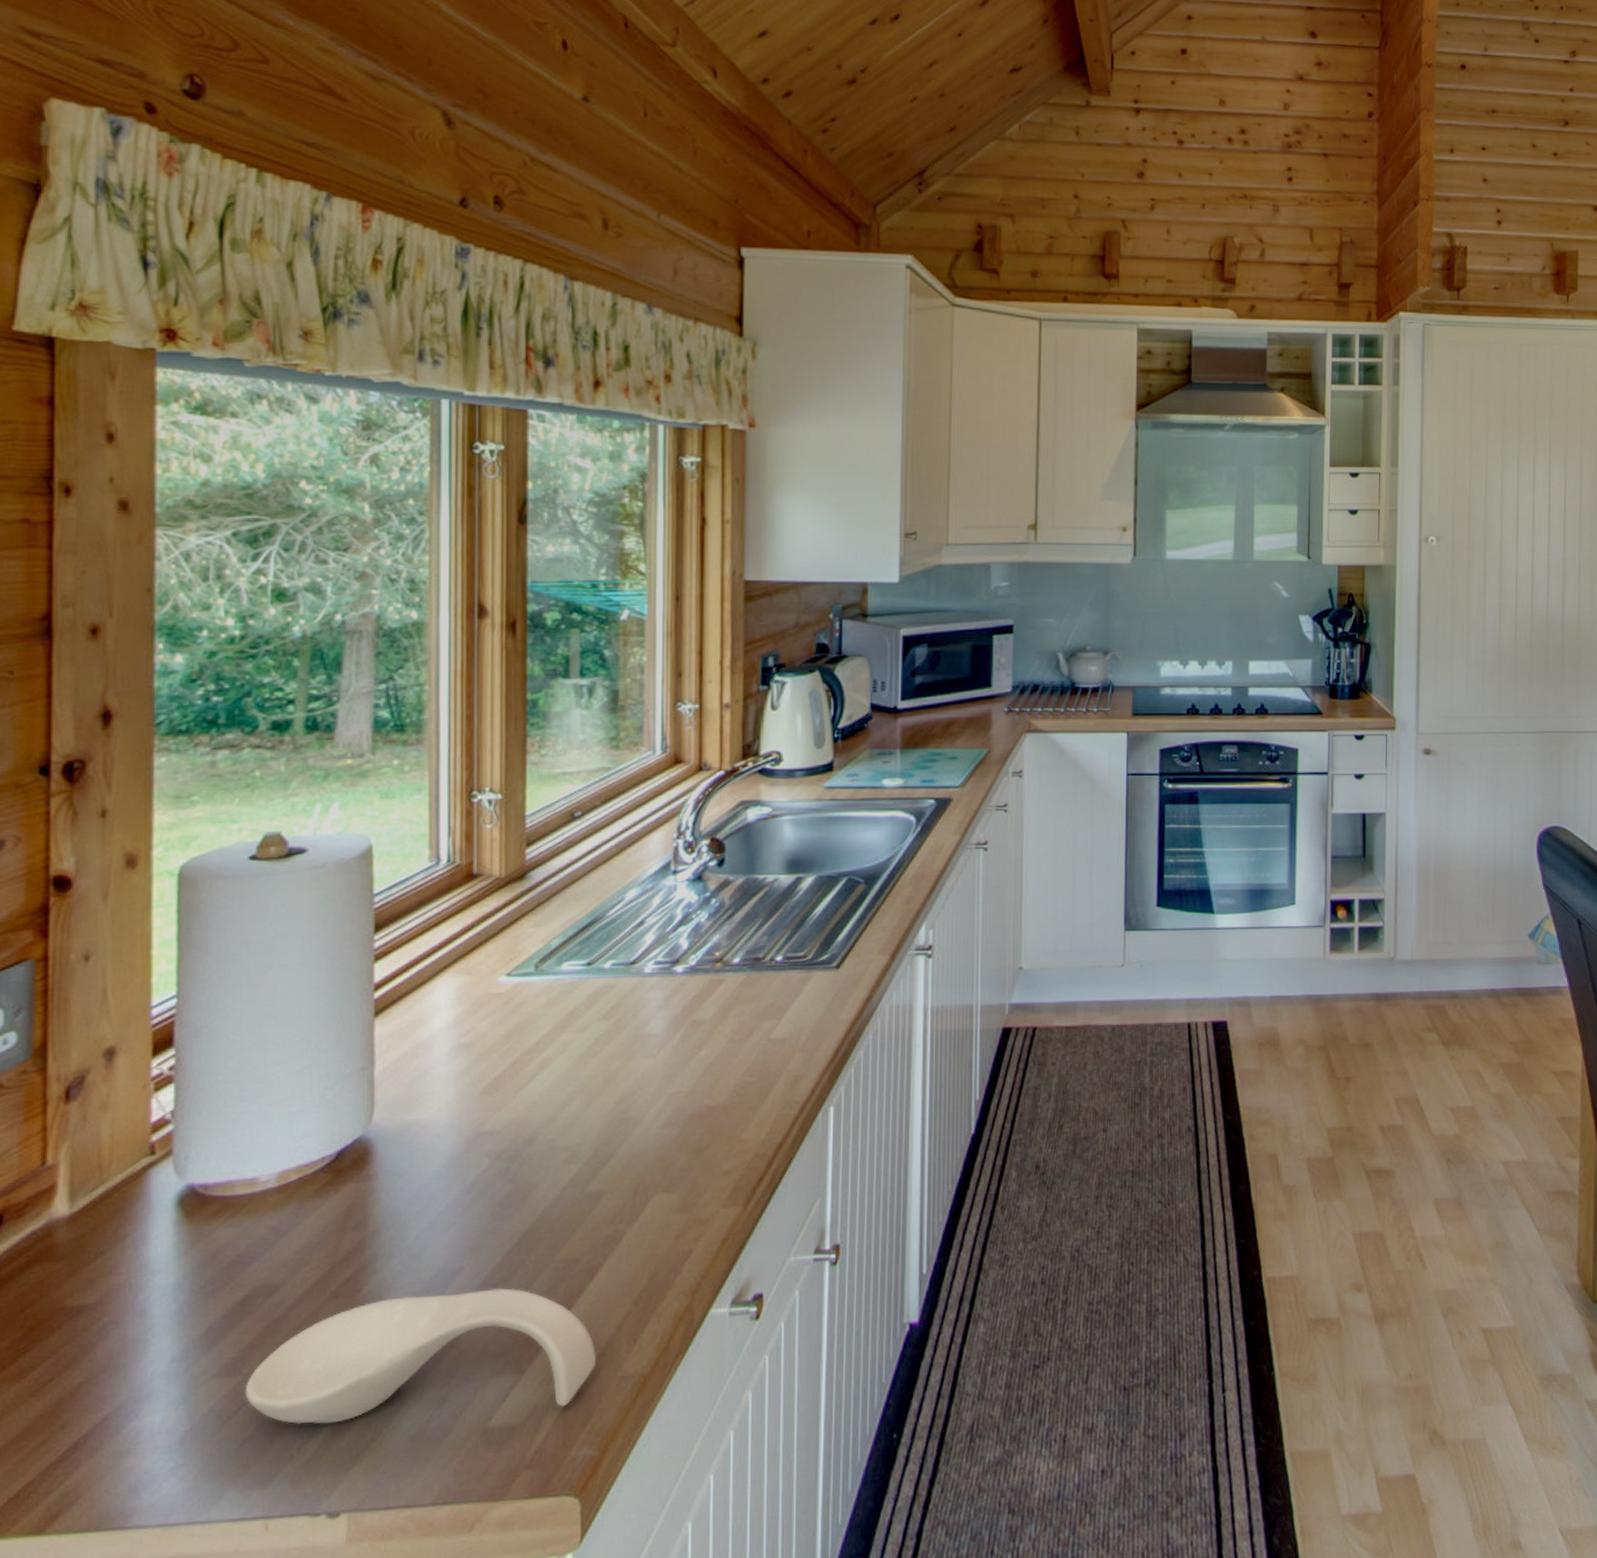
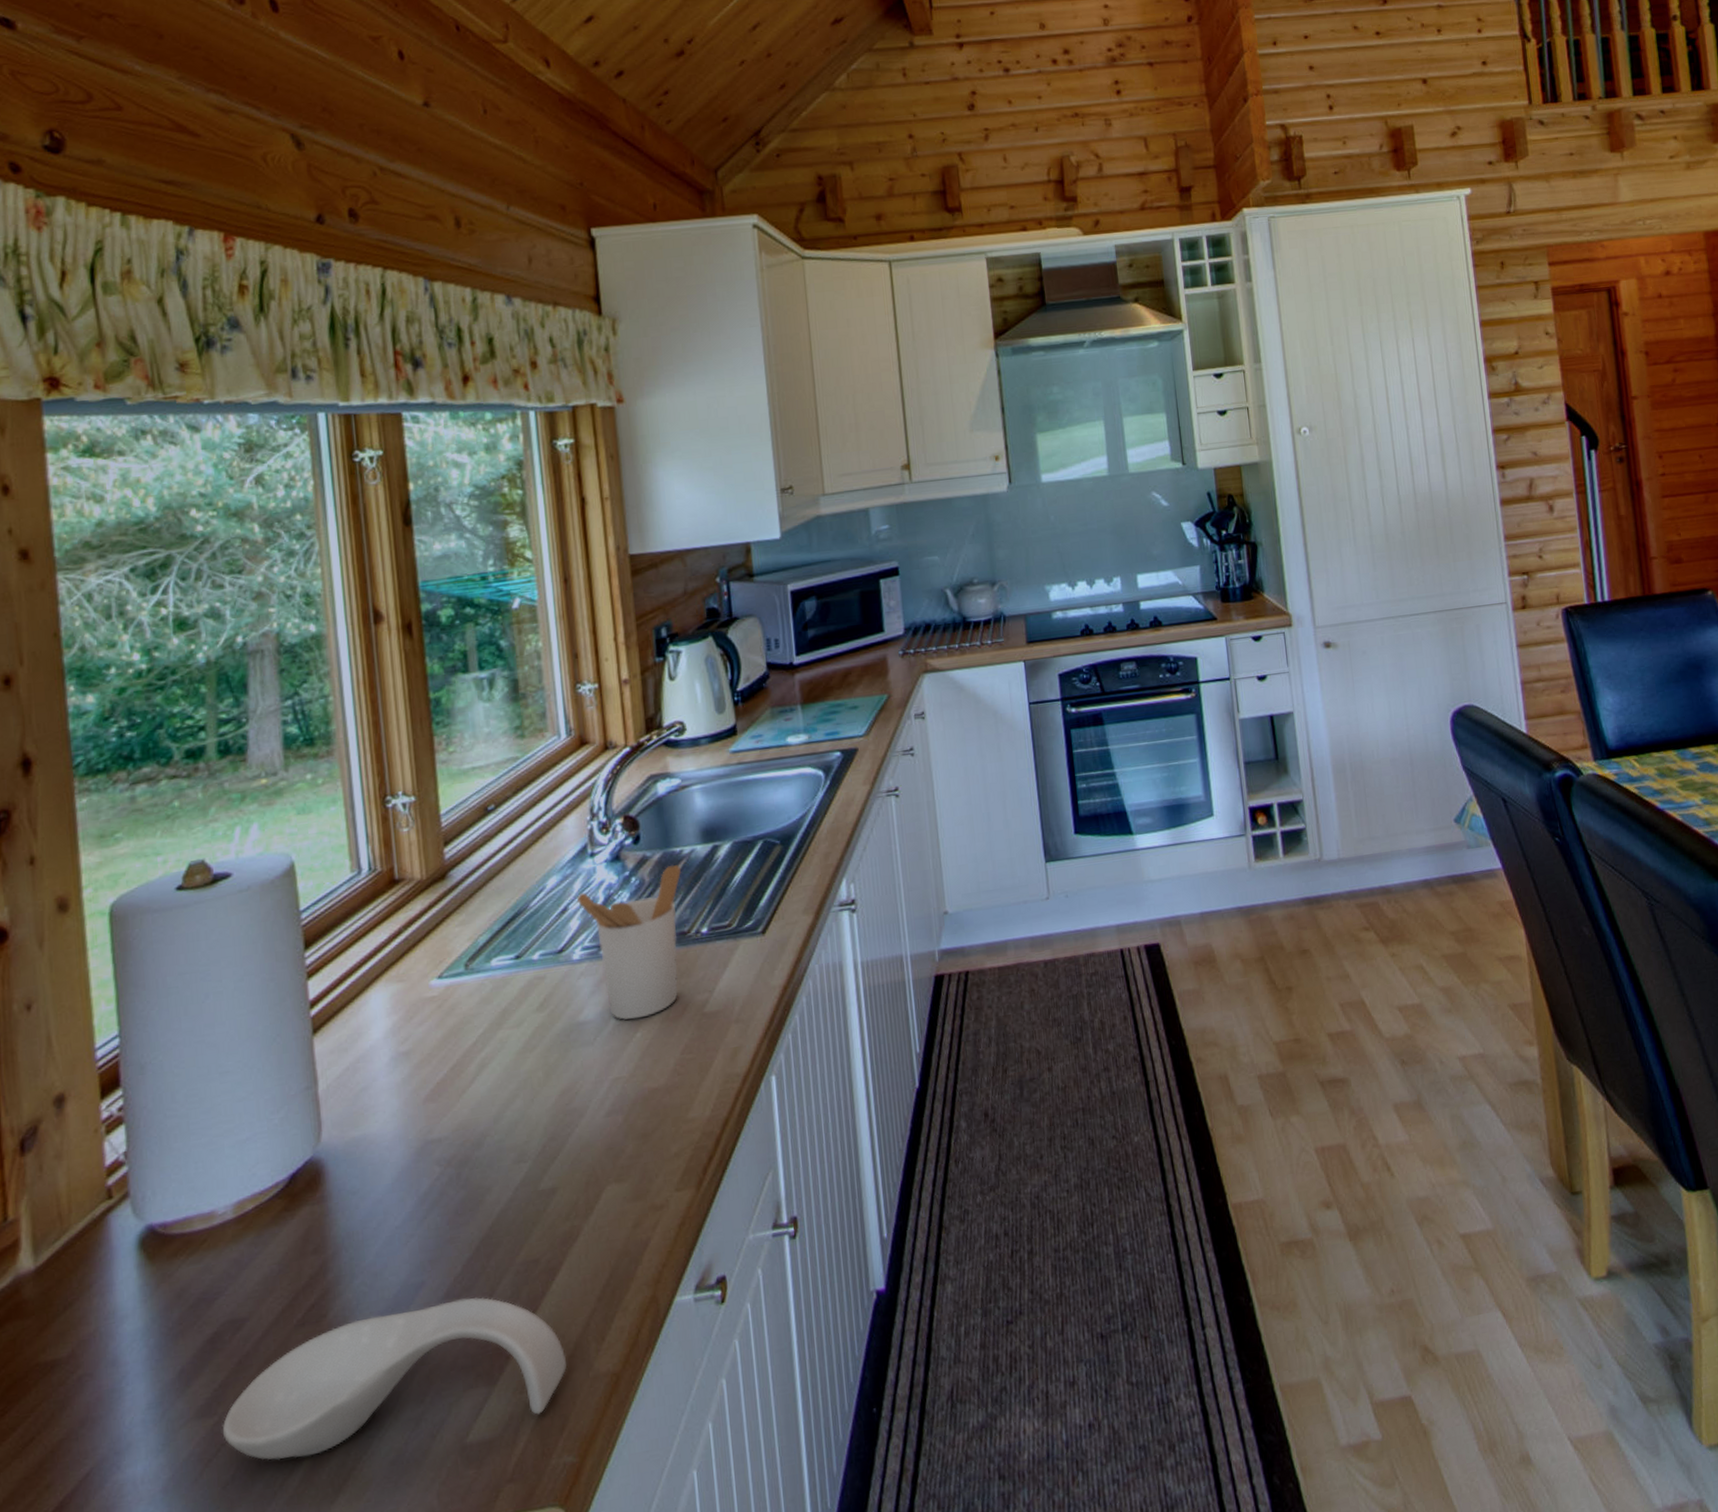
utensil holder: none [655,892,763,1038] -> present [577,865,682,1020]

